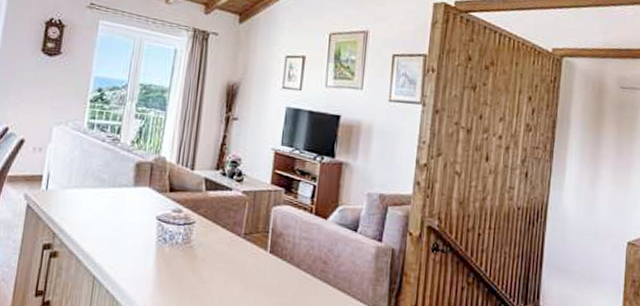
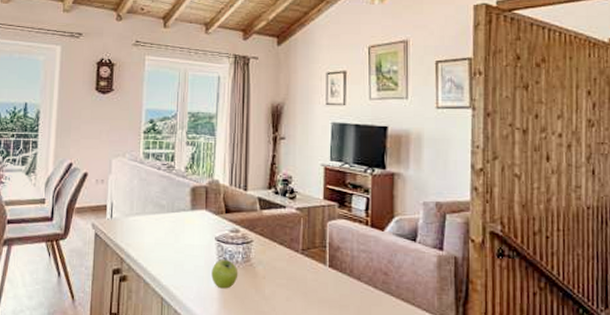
fruit: none [148,239,177,271] -> present [211,259,238,289]

